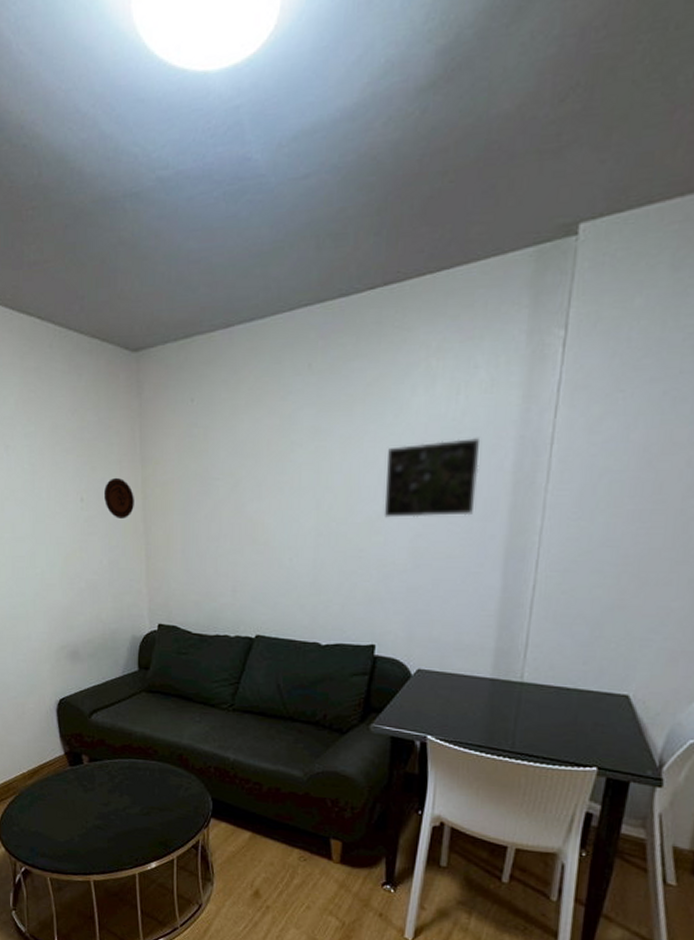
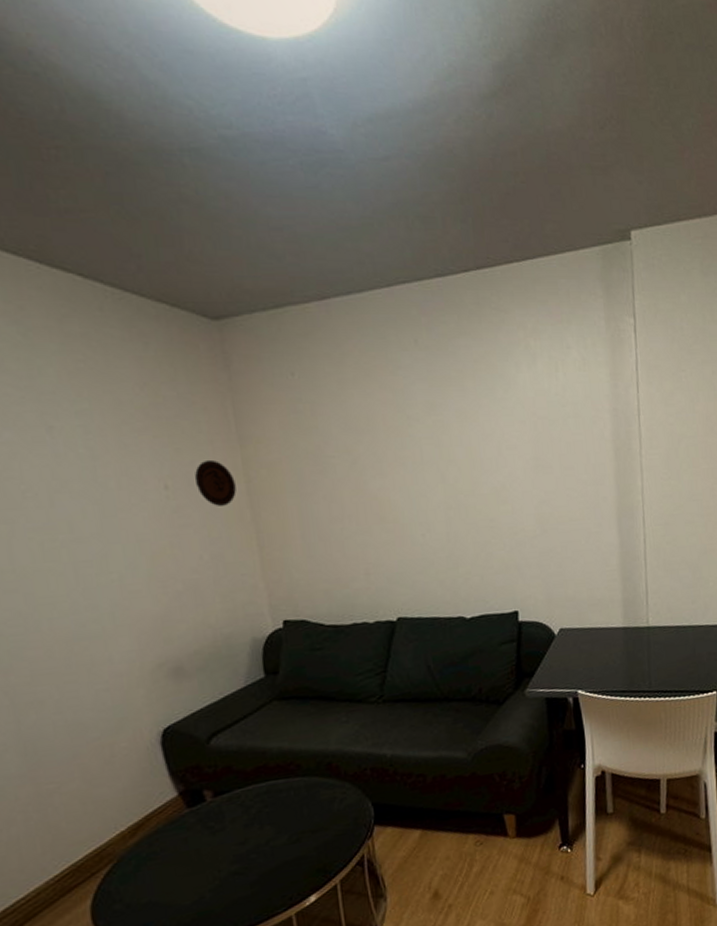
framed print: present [384,437,481,518] -> none [503,410,586,487]

